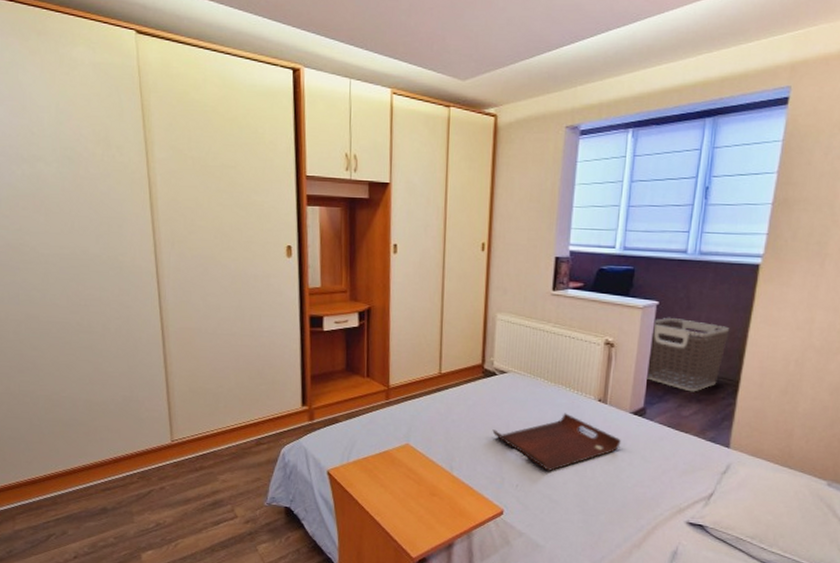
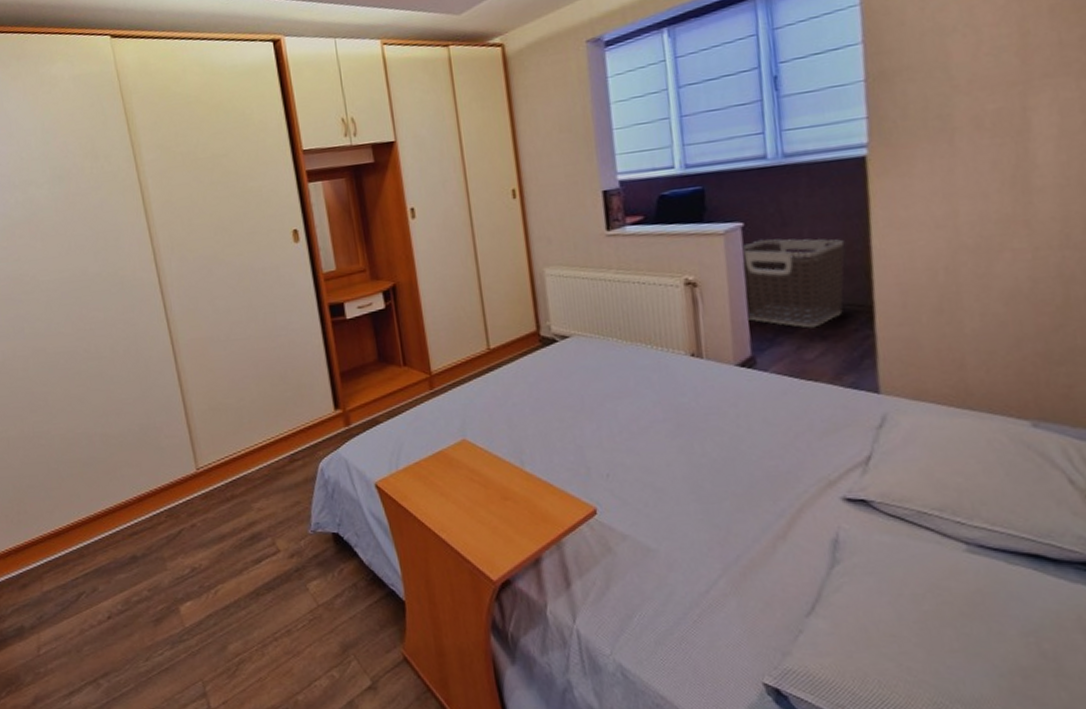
serving tray: present [492,413,621,471] -> none [564,376,731,452]

